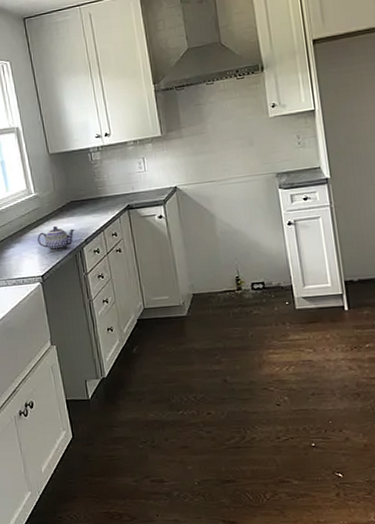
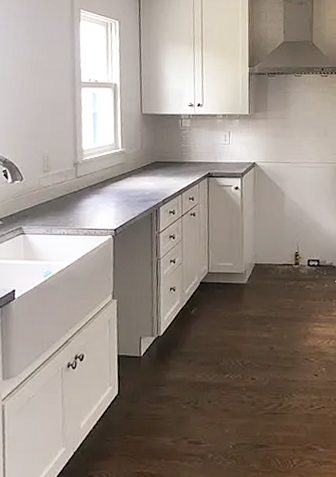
teapot: present [37,225,75,252] -> none [116,182,155,208]

